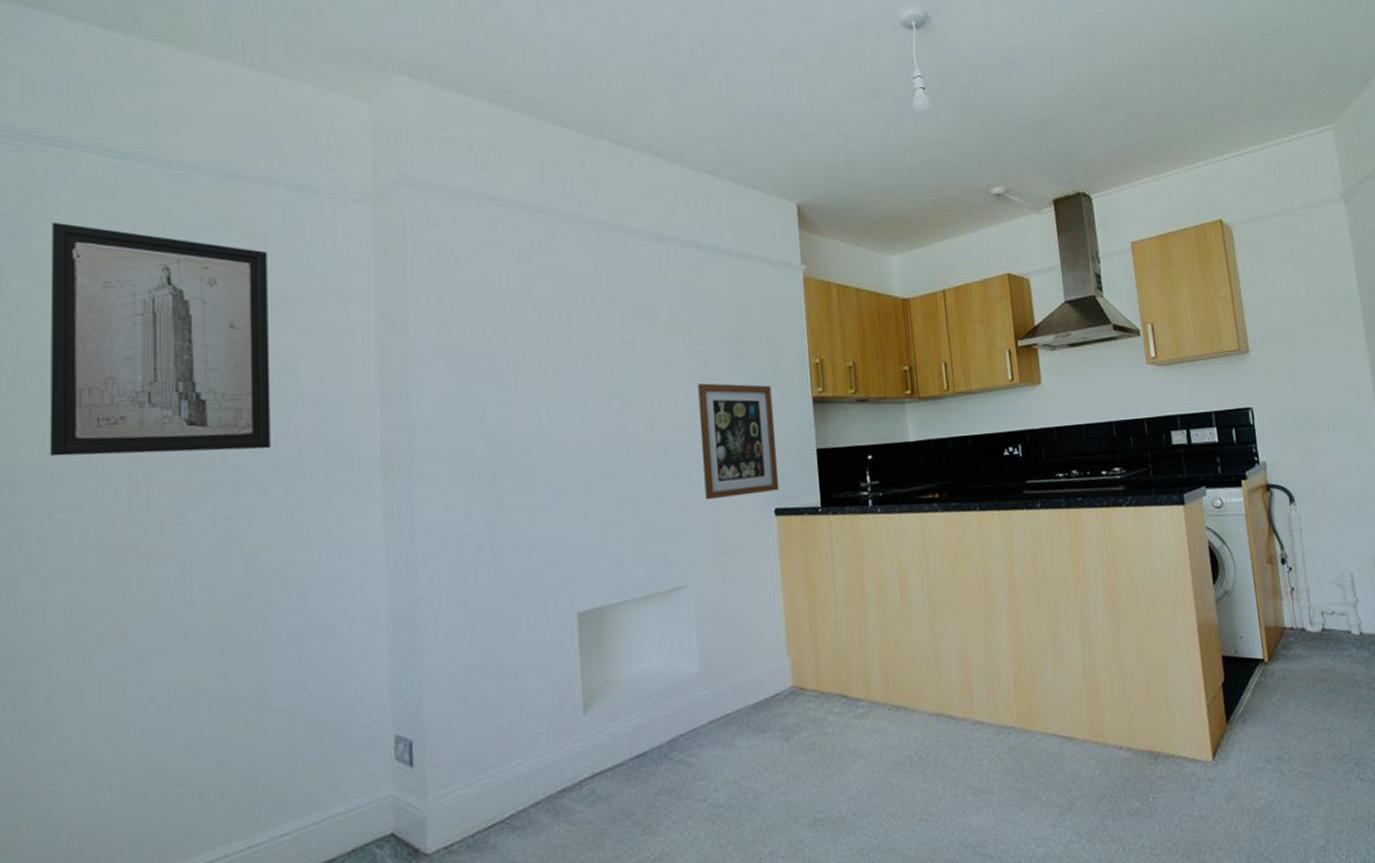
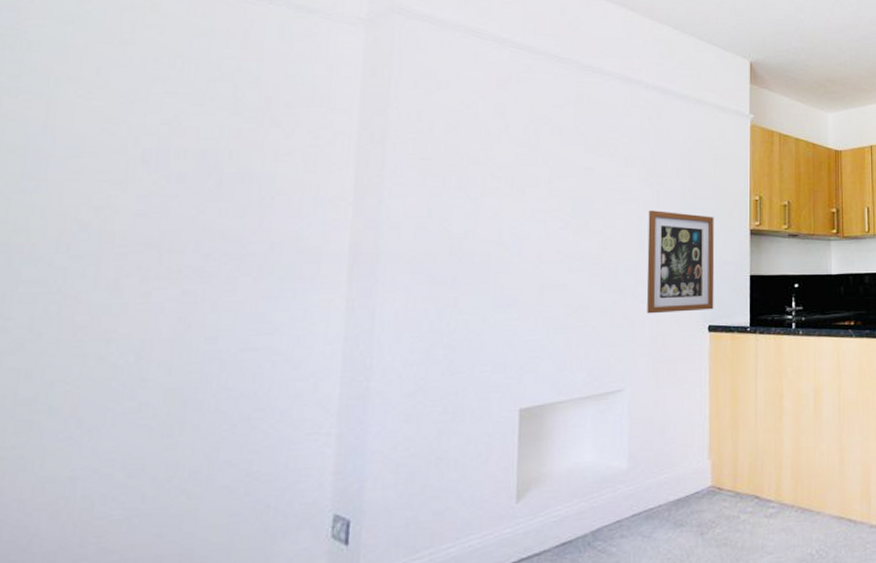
wall art: present [49,222,271,457] -> none [22,16,261,240]

